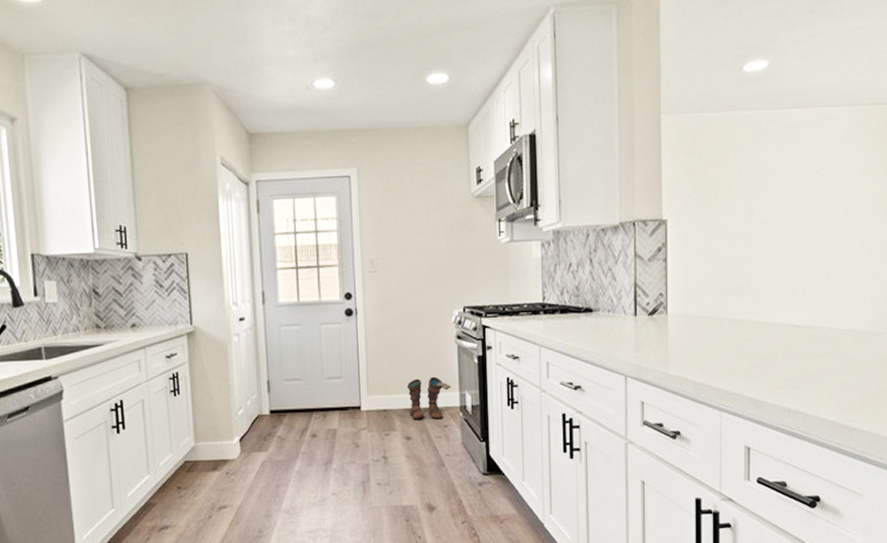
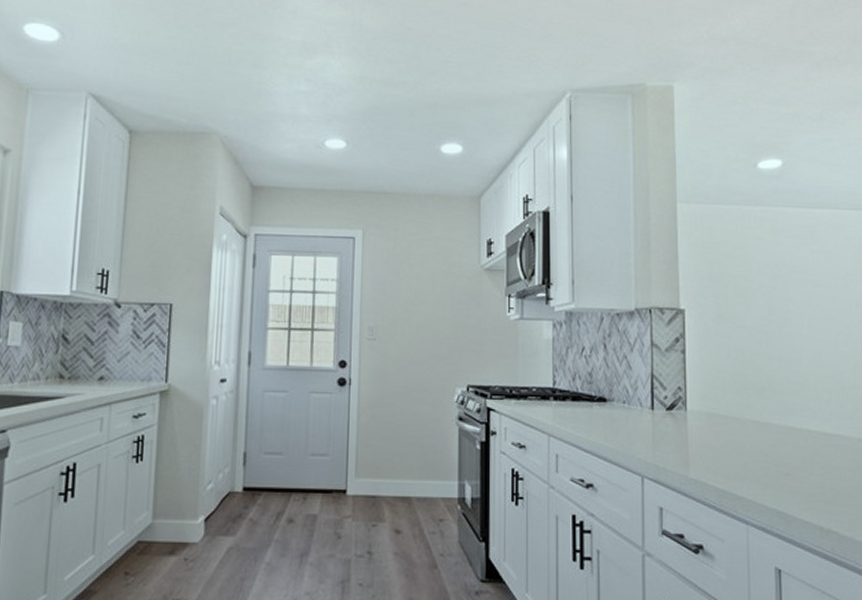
boots: present [406,376,451,420] -> none [400,461,450,512]

